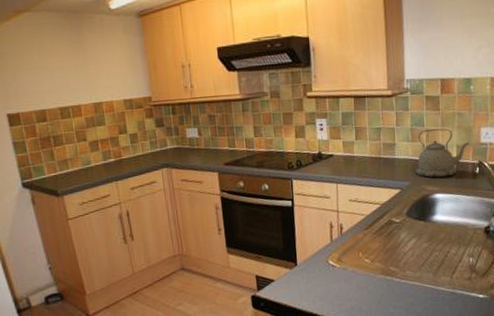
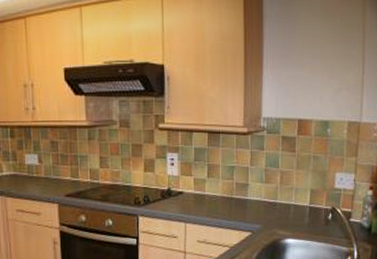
kettle: present [415,128,470,178] -> none [267,171,324,222]

